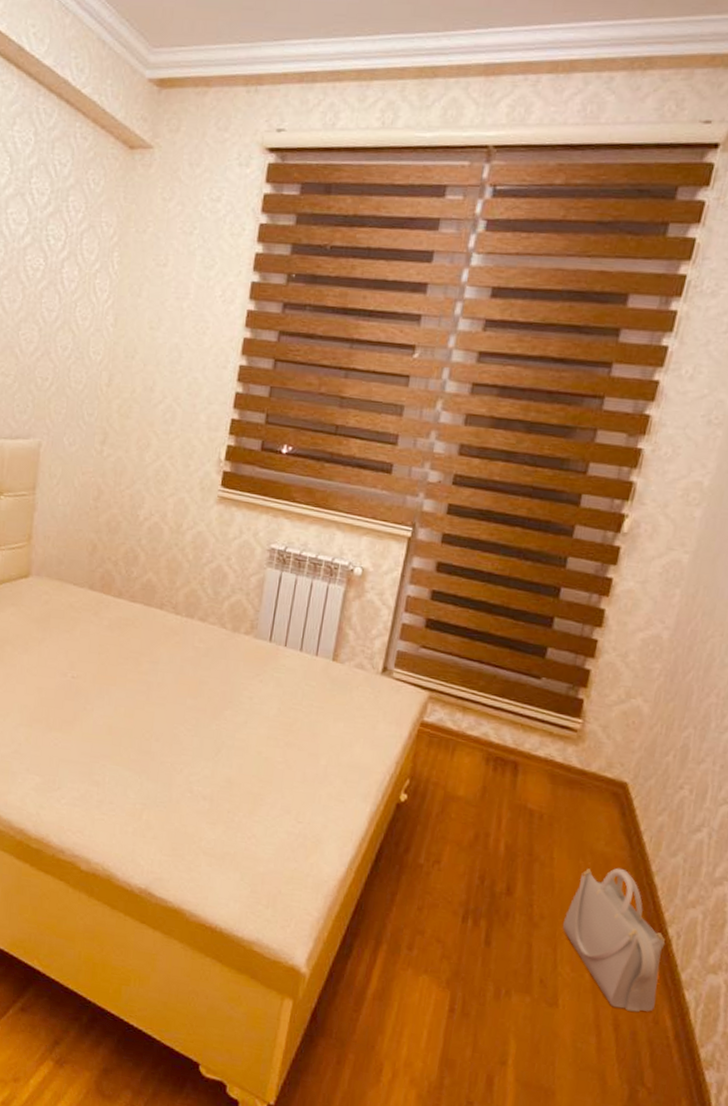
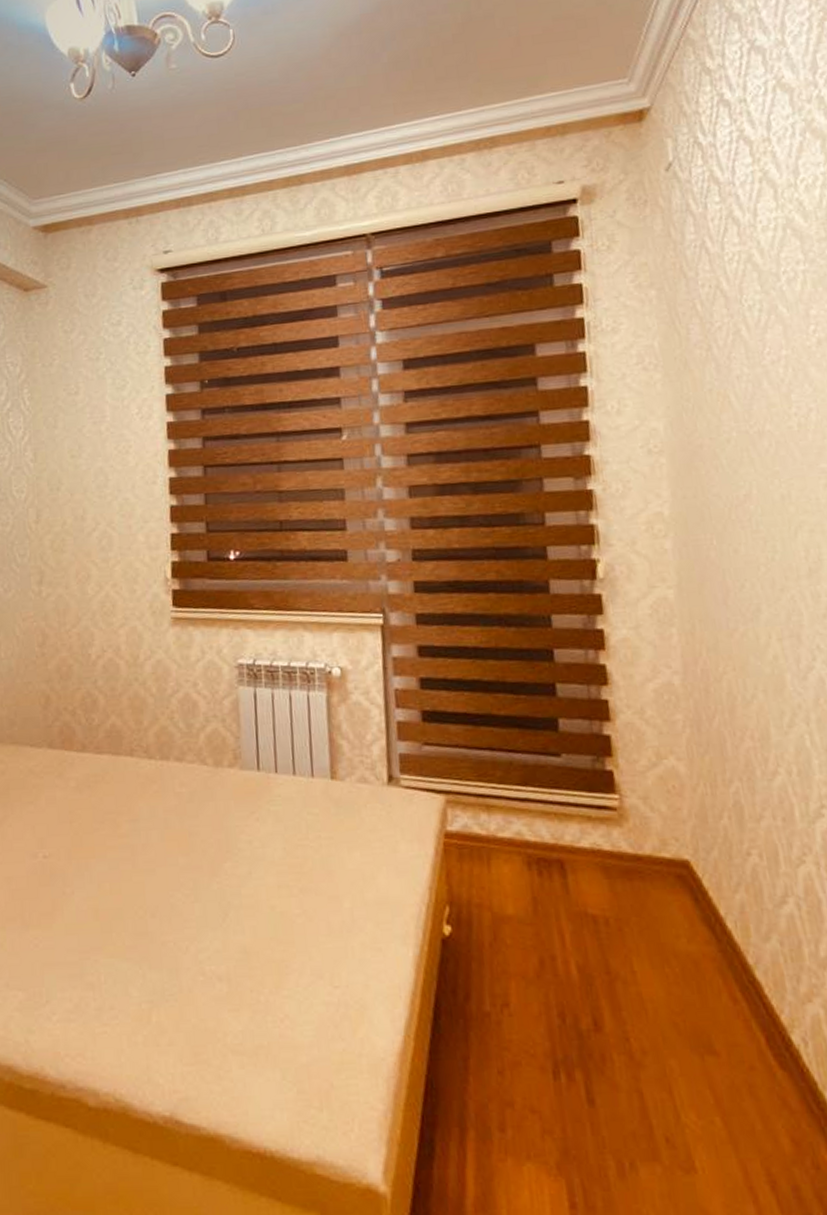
handbag: present [563,867,666,1013] -> none [669,968,809,1159]

